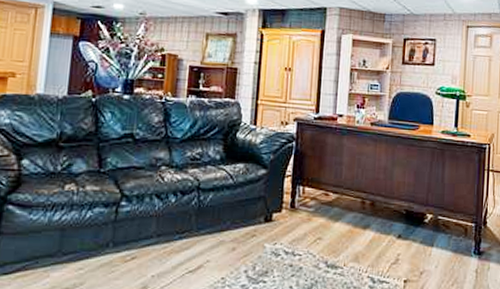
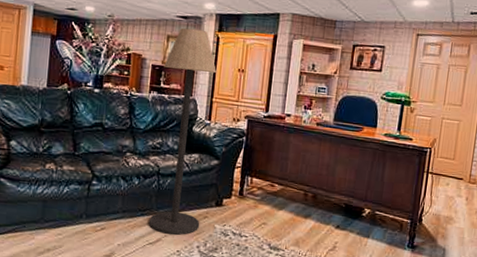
floor lamp: none [187,24,261,259] -> present [148,27,216,235]

